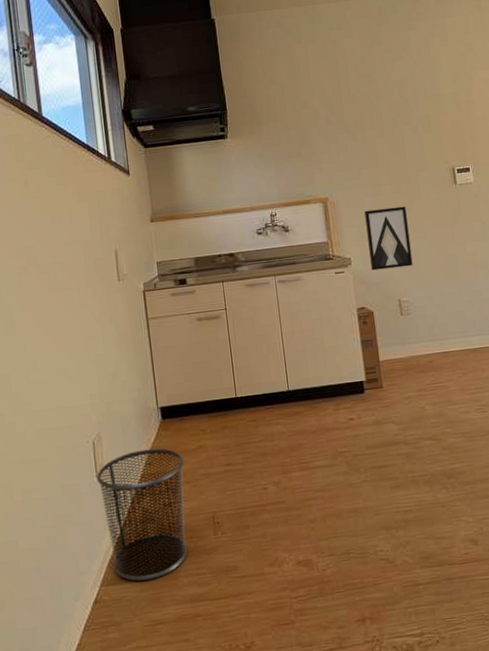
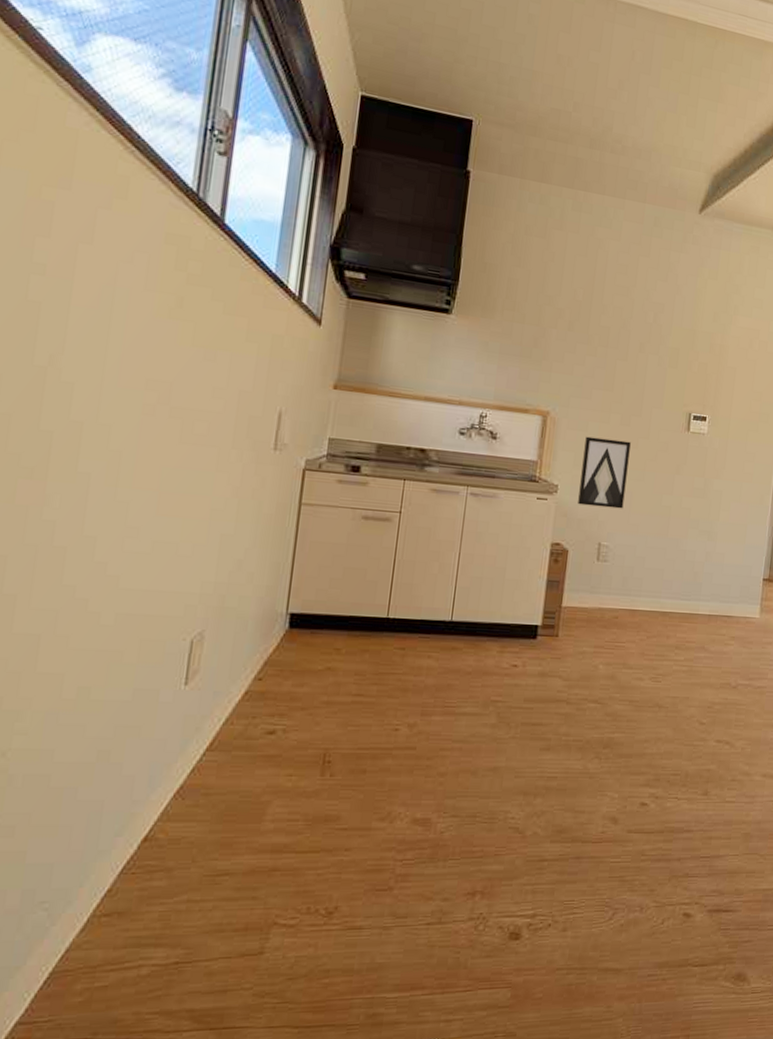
waste bin: present [96,448,188,582] -> none [179,660,305,820]

